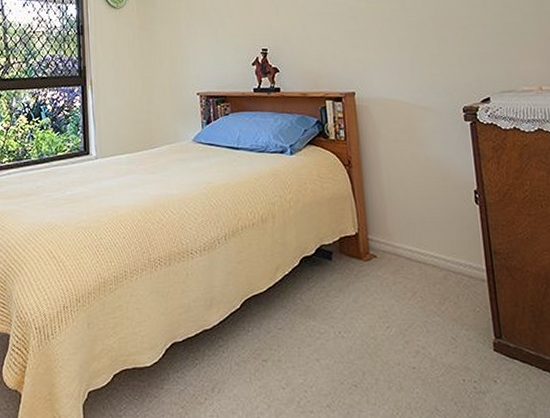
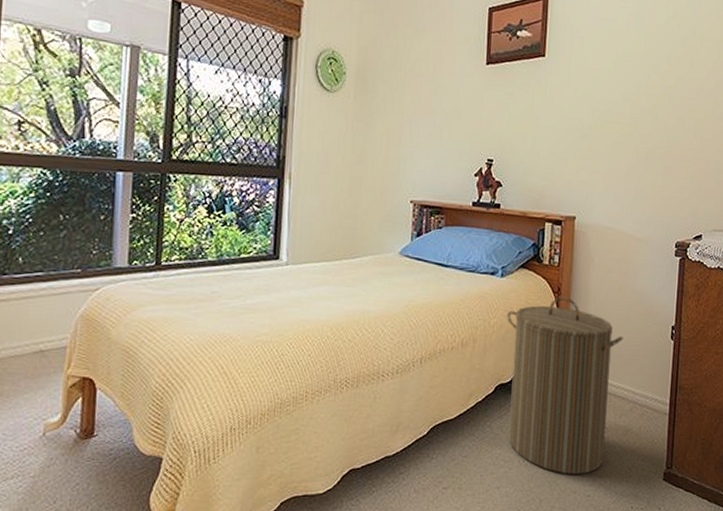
laundry hamper: none [301,169,425,346] -> present [506,297,624,474]

